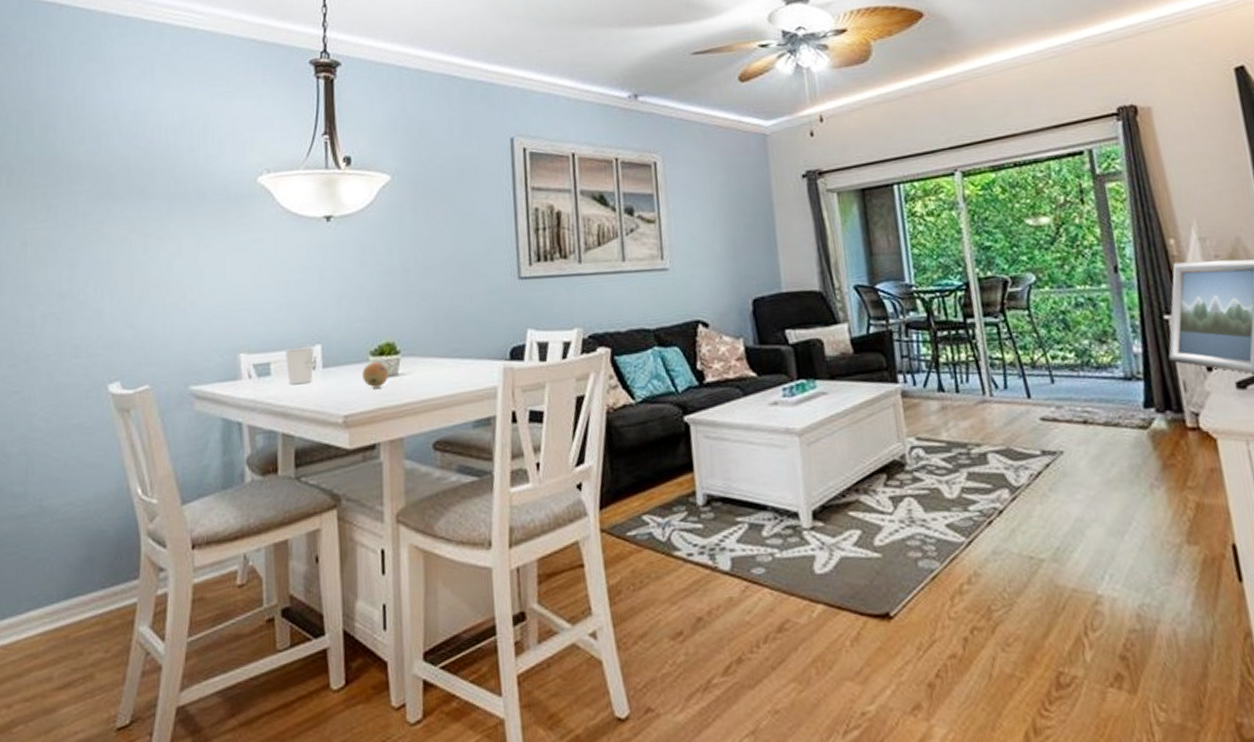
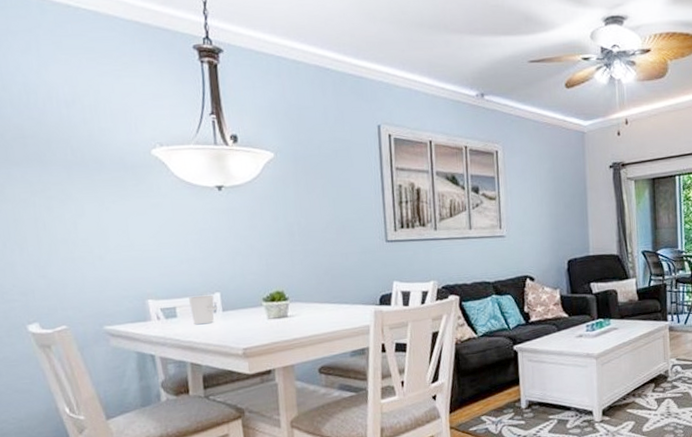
fruit: present [362,361,389,389] -> none [257,306,280,327]

